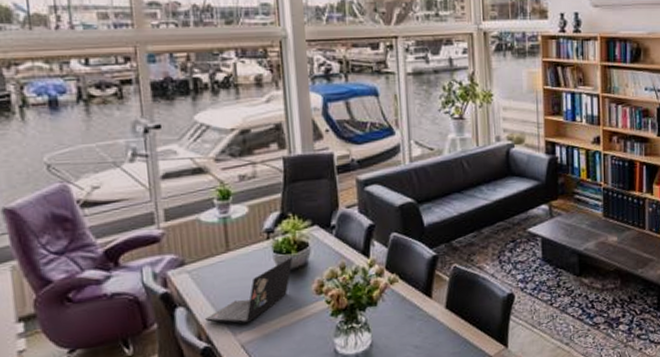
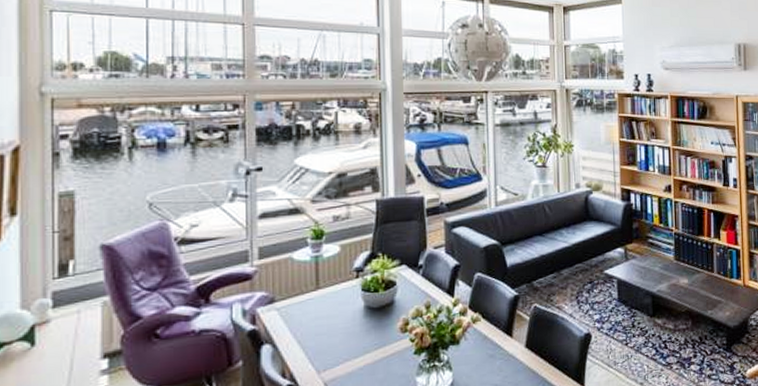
laptop: present [205,256,294,324] -> none [290,295,381,361]

